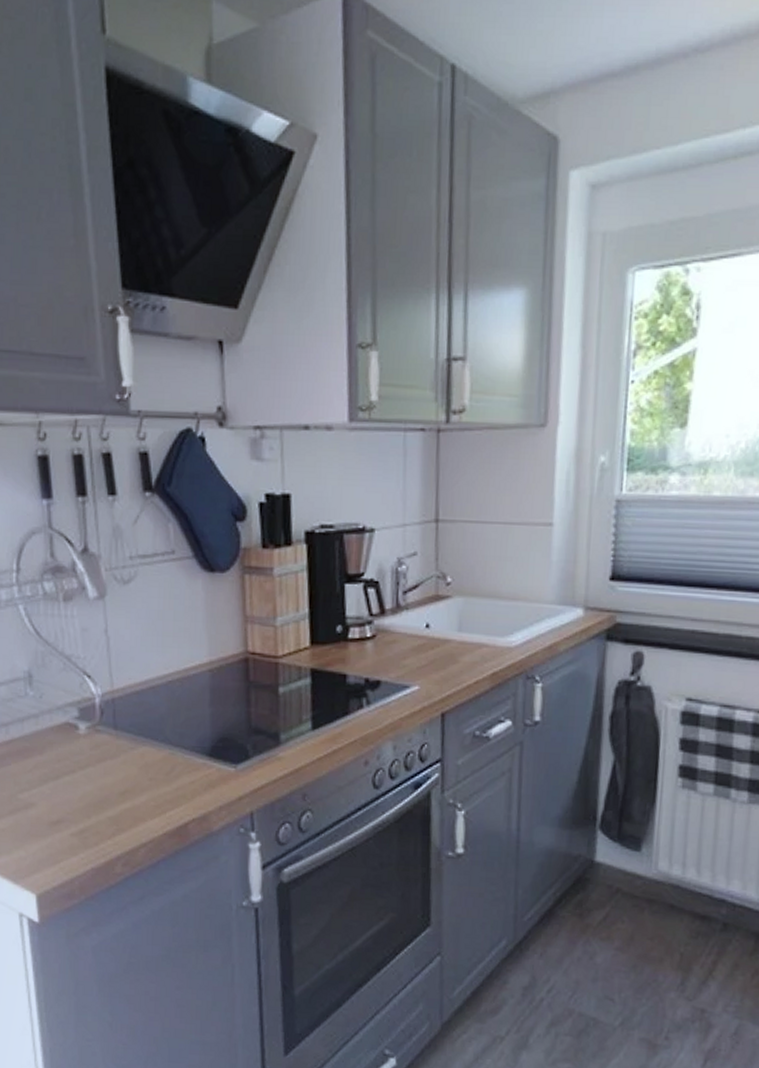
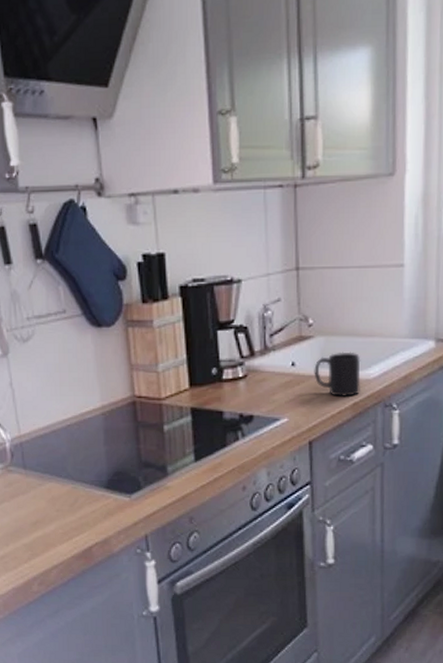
mug: none [450,615,503,666] -> present [314,352,361,398]

